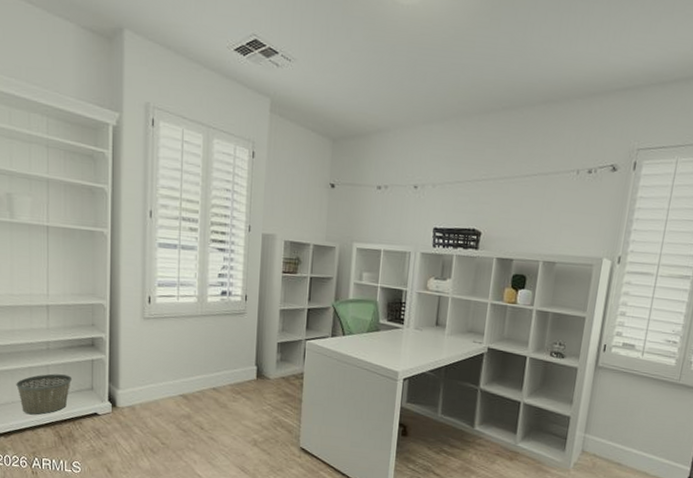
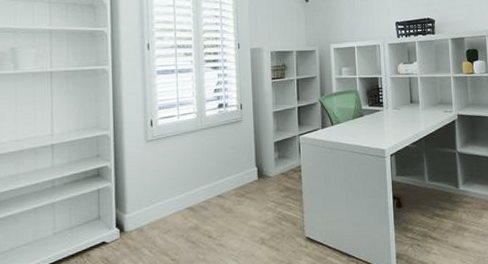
basket: present [16,373,72,415] -> none [21,209,78,257]

